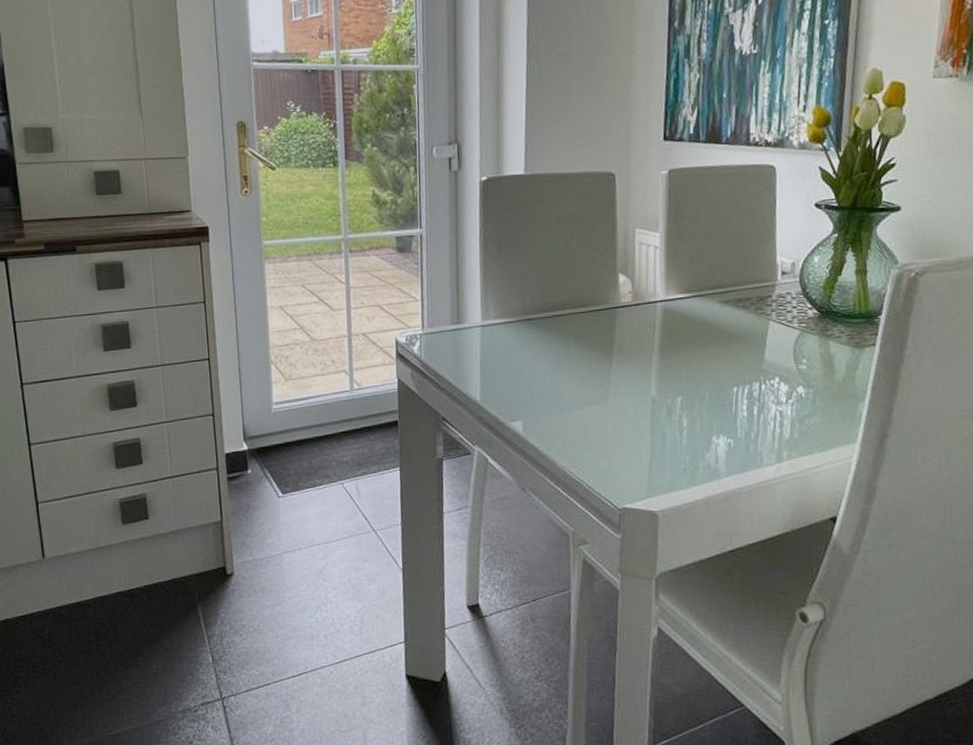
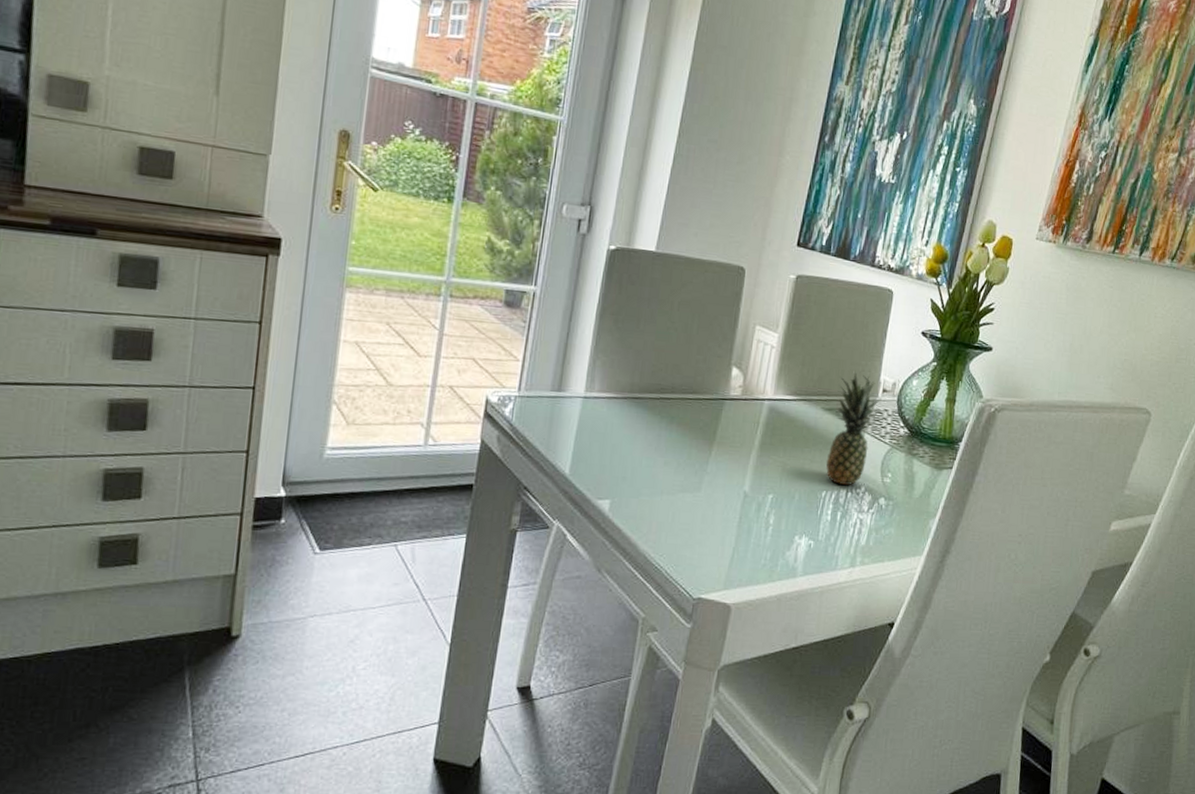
fruit: none [731,257,782,379] -> present [826,371,882,486]

